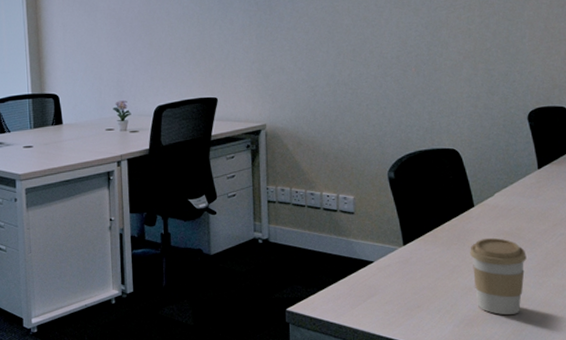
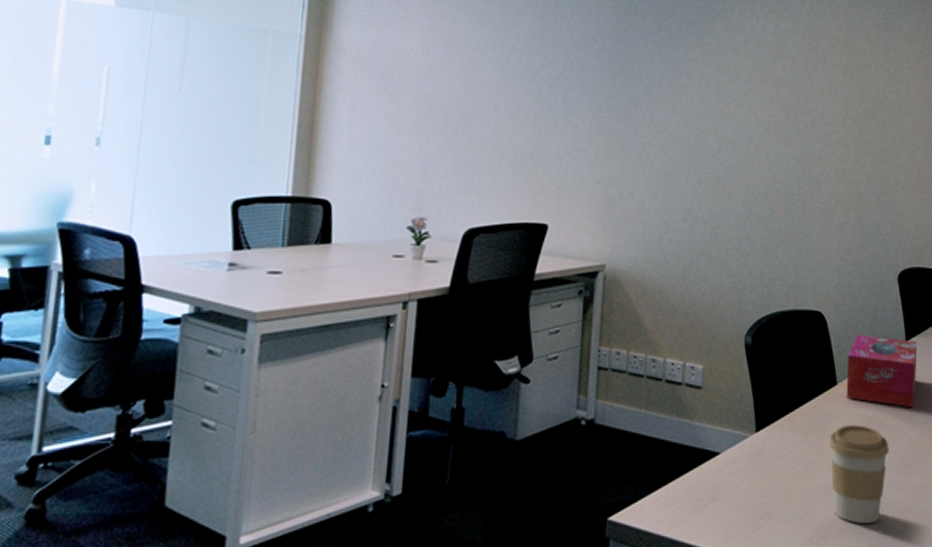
tissue box: none [482,165,550,224] -> present [846,334,918,408]

